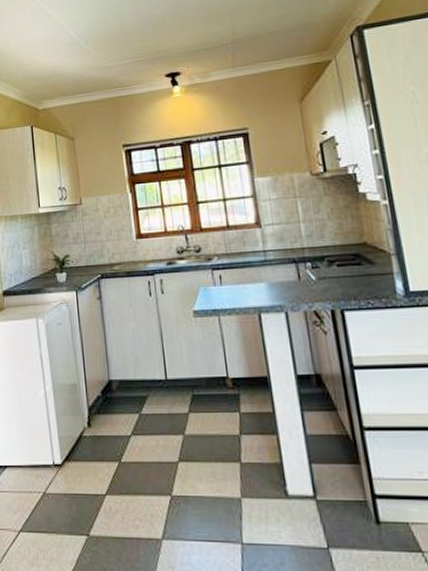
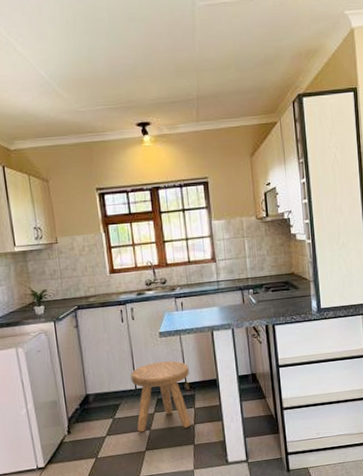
stool: none [159,347,235,438] -> present [130,360,191,433]

